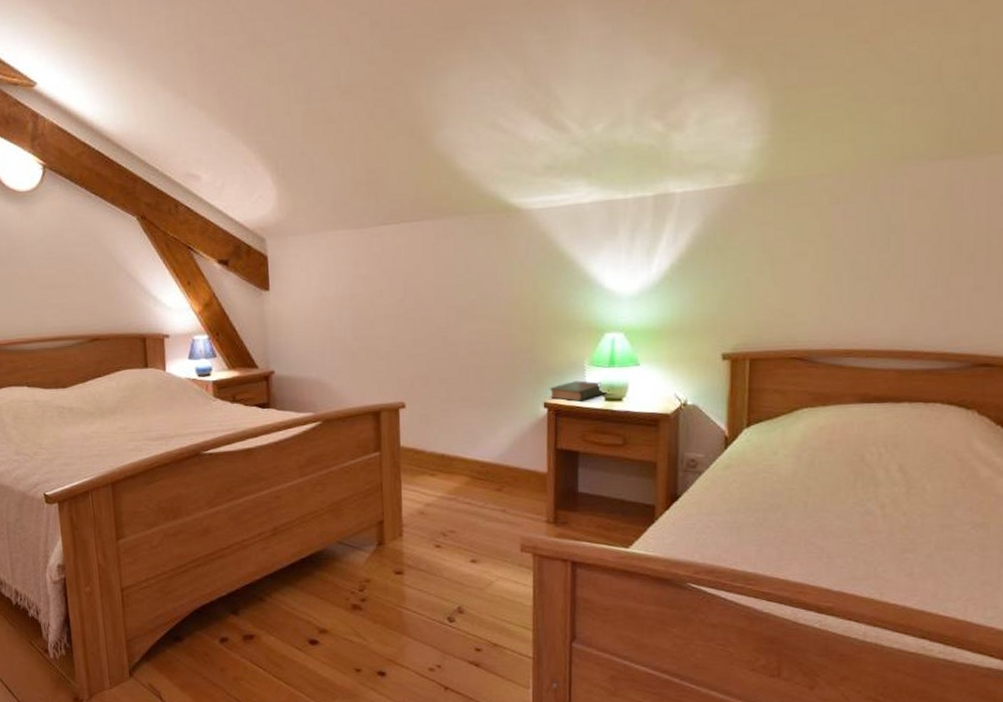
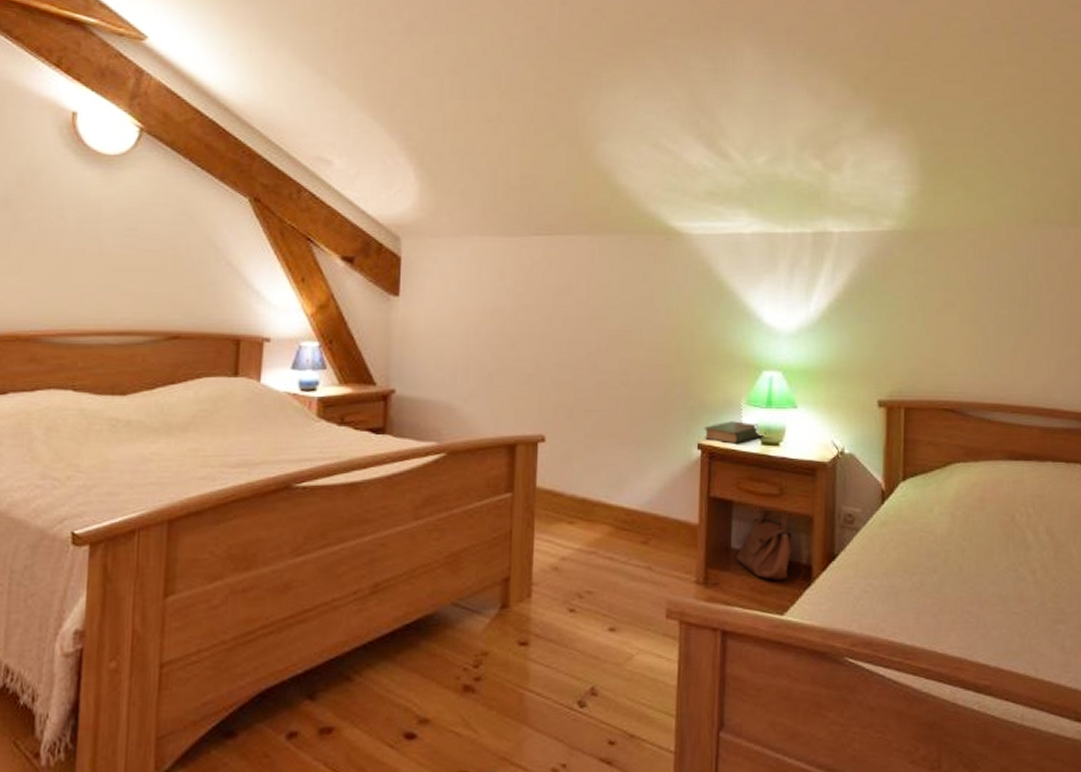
handbag: none [584,455,637,519] -> present [737,506,793,581]

